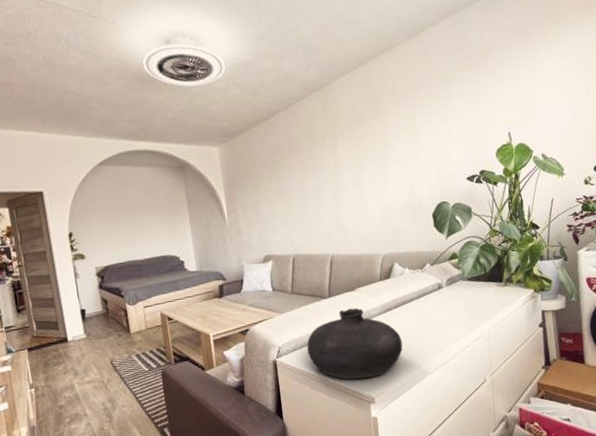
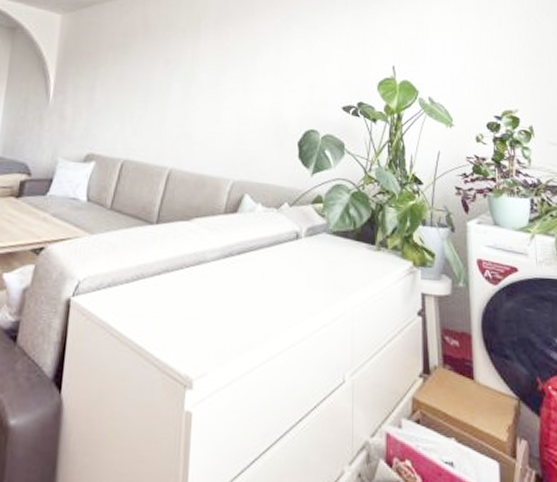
vase: present [307,307,403,380] -> none [115,243,241,348]

